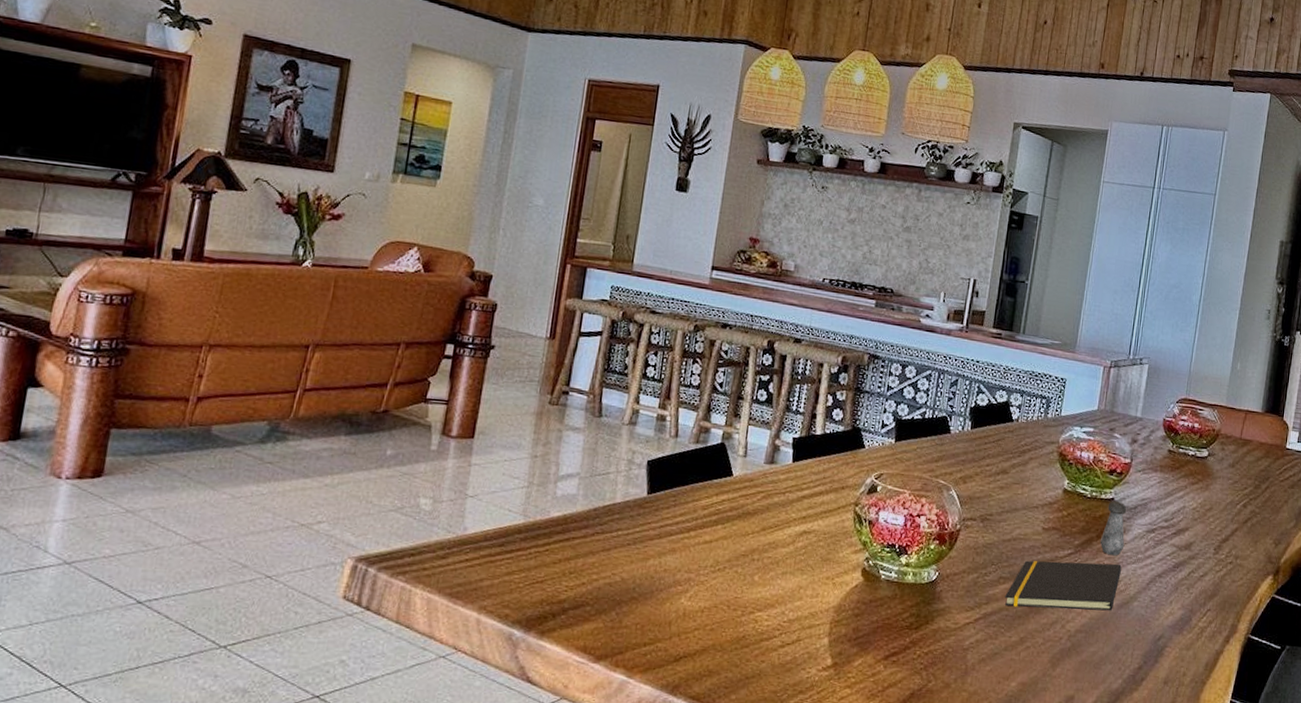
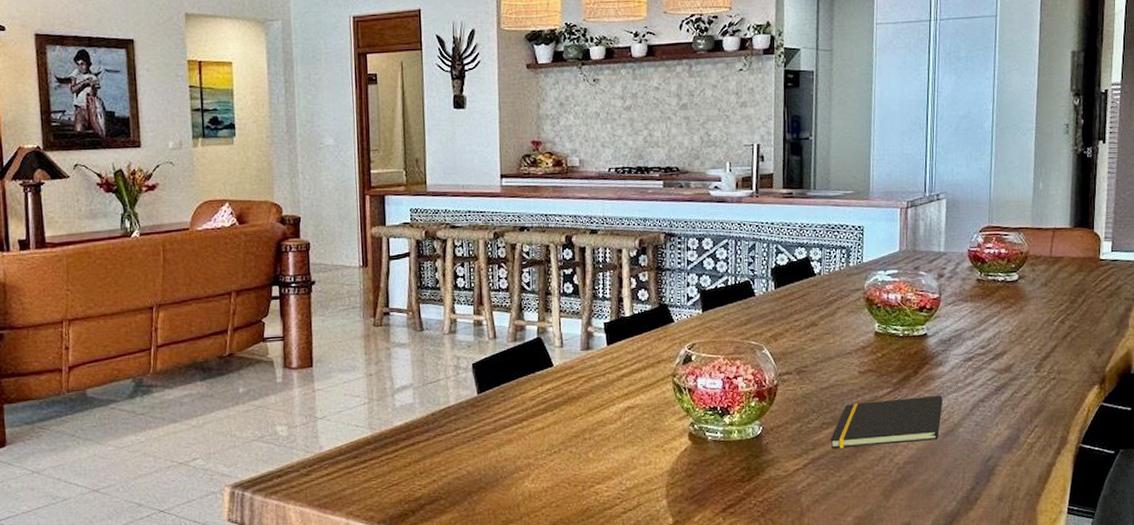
salt shaker: present [1100,500,1127,556] -> none [917,336,943,388]

